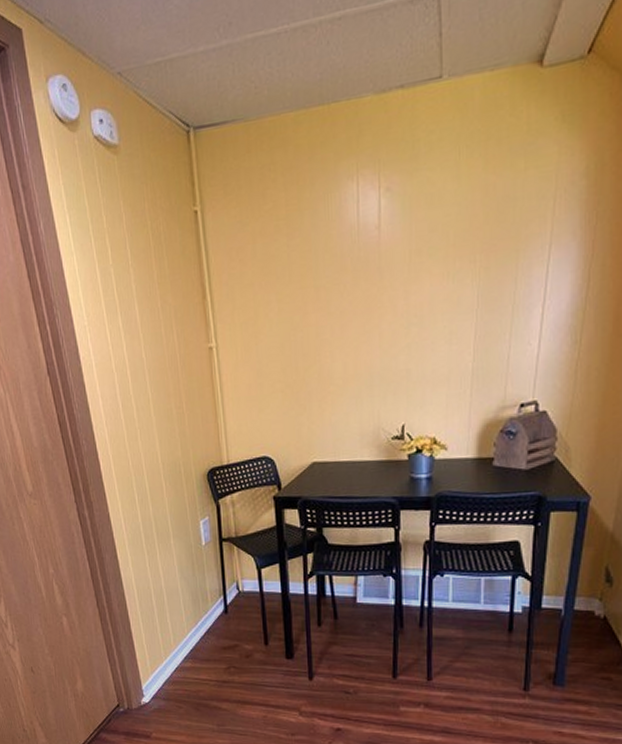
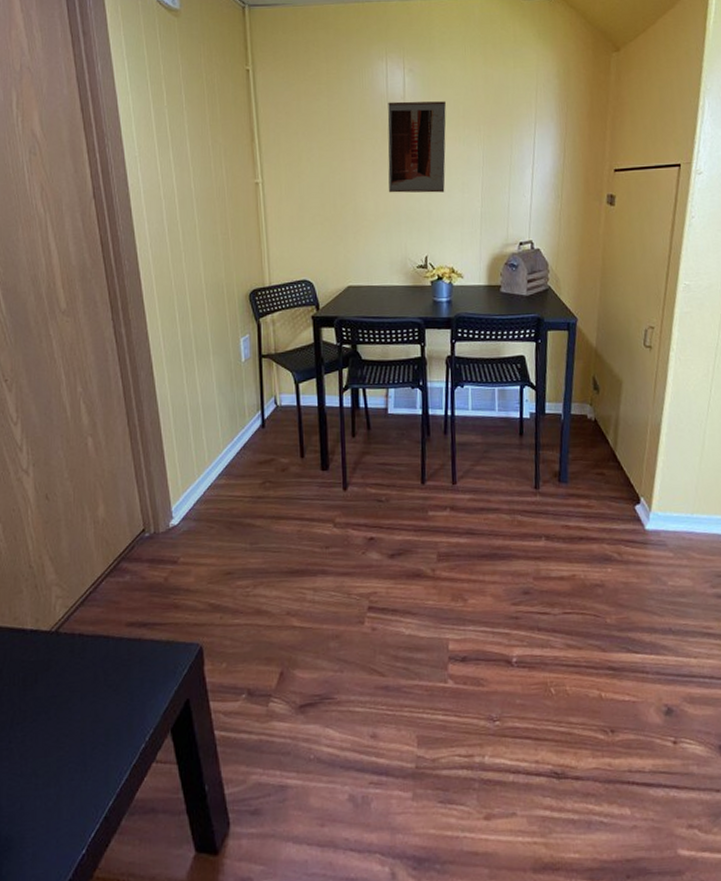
wall art: none [358,226,432,351] -> present [387,101,446,193]

